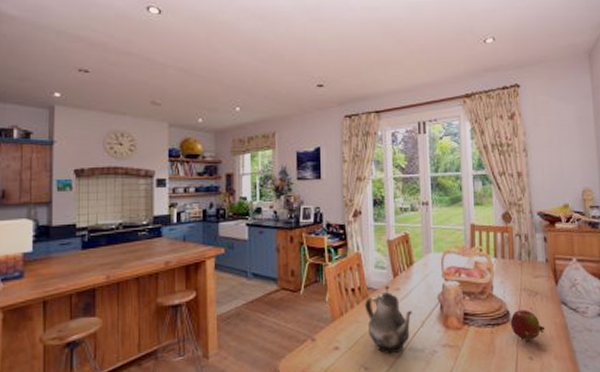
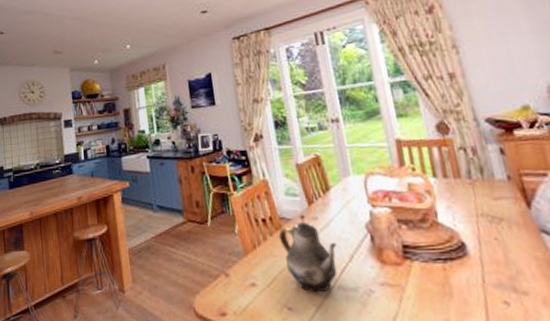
fruit: present [510,310,546,341] -> none [468,240,523,281]

